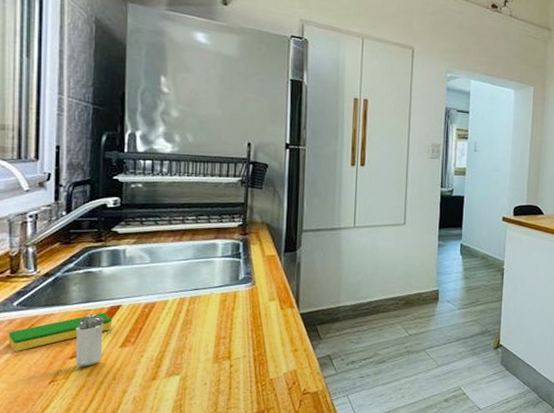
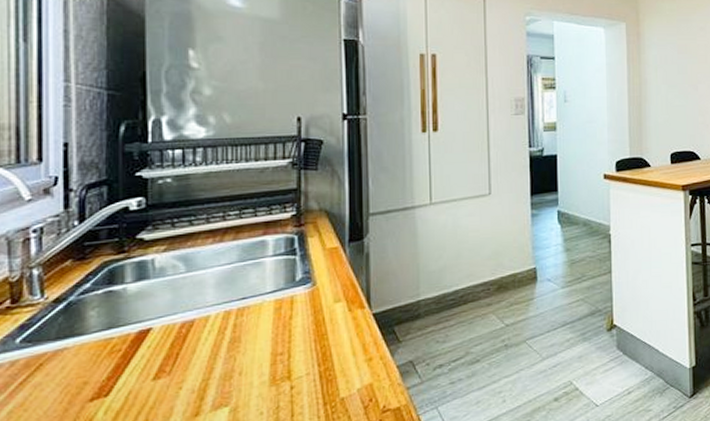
dish sponge: present [8,312,113,351] -> none [10,339,142,400]
shaker: present [75,314,104,367] -> none [95,343,130,410]

